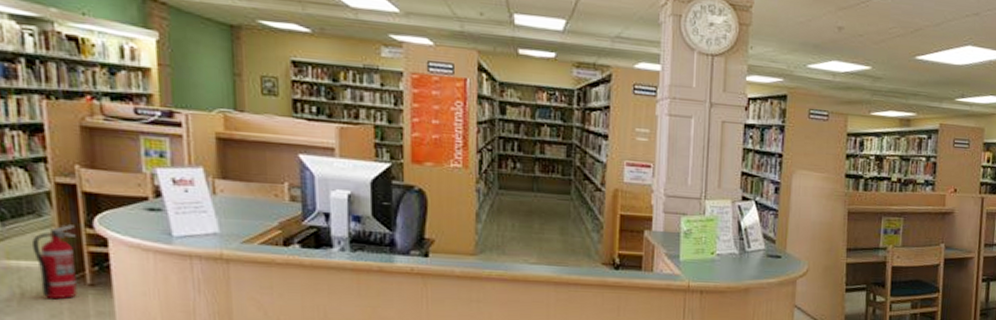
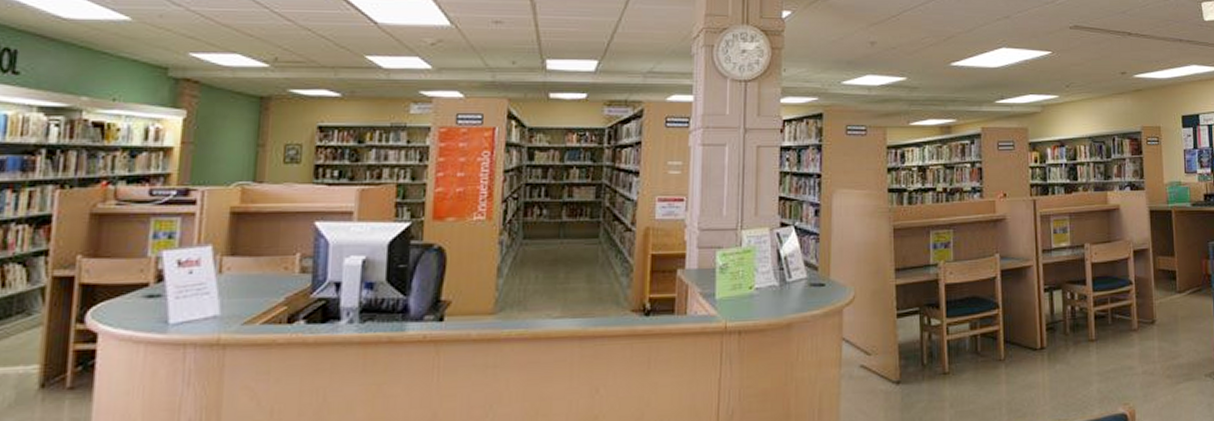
fire extinguisher: present [31,225,78,300] -> none [13,321,65,409]

